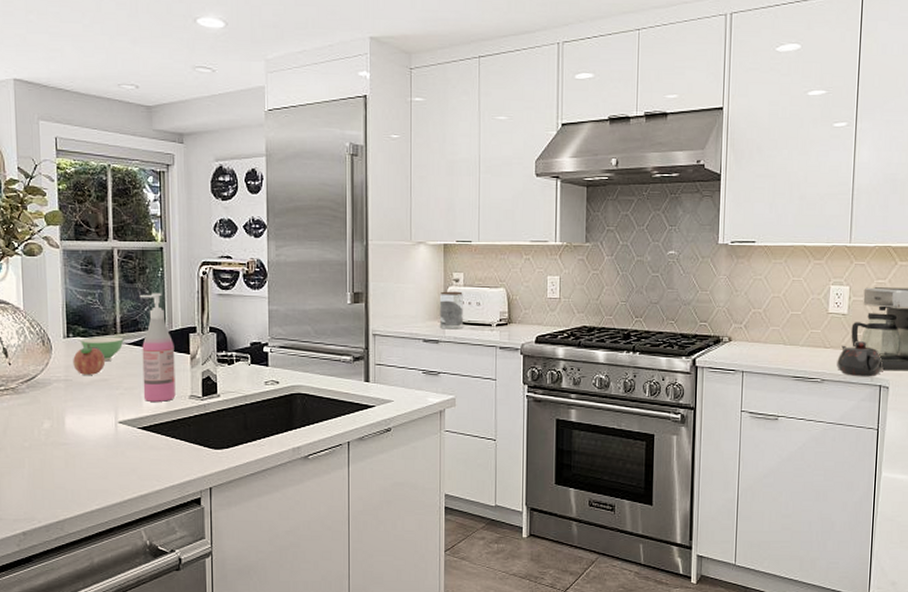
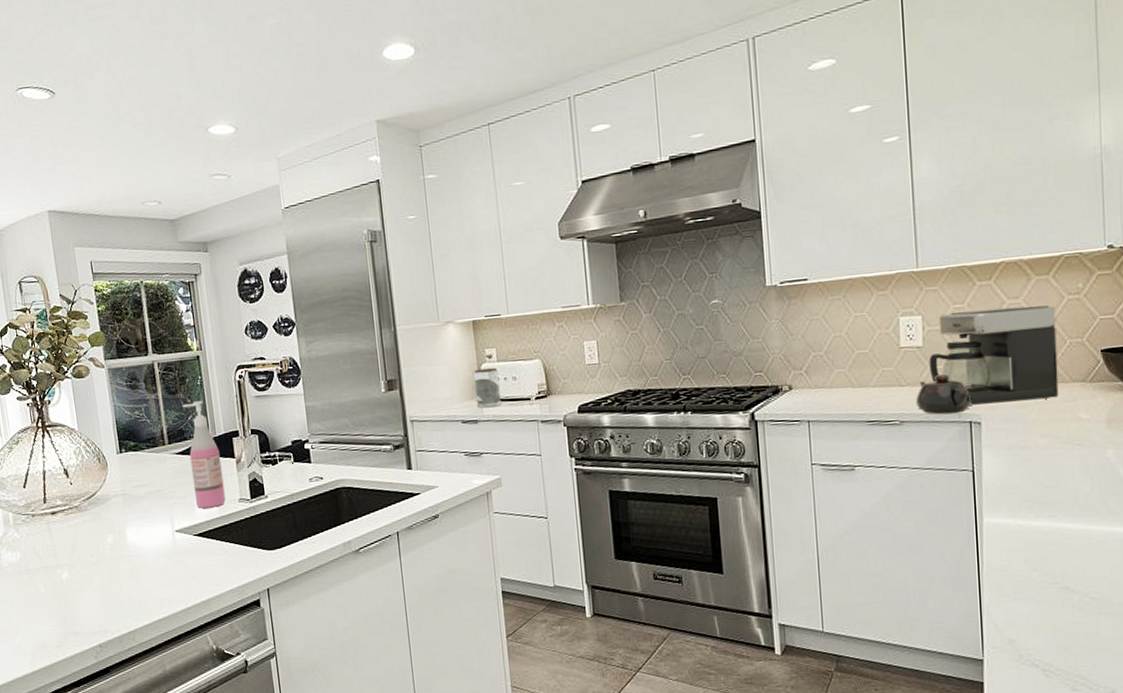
fruit: present [73,343,106,375] -> none [127,456,158,488]
bowl: present [81,336,124,362] -> none [133,447,173,473]

